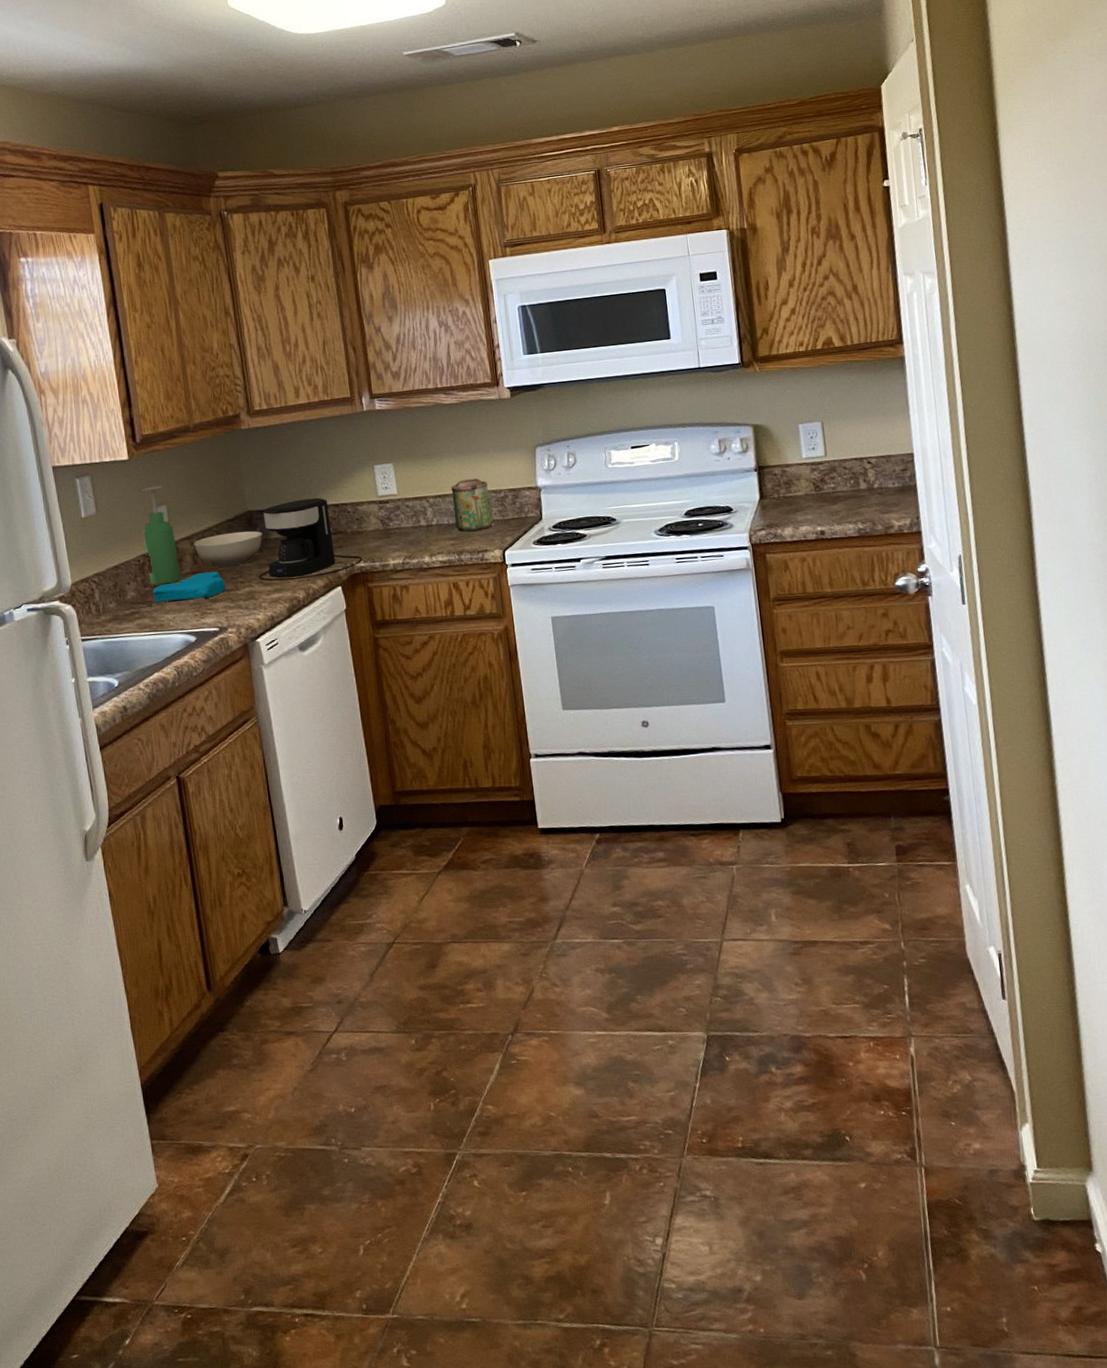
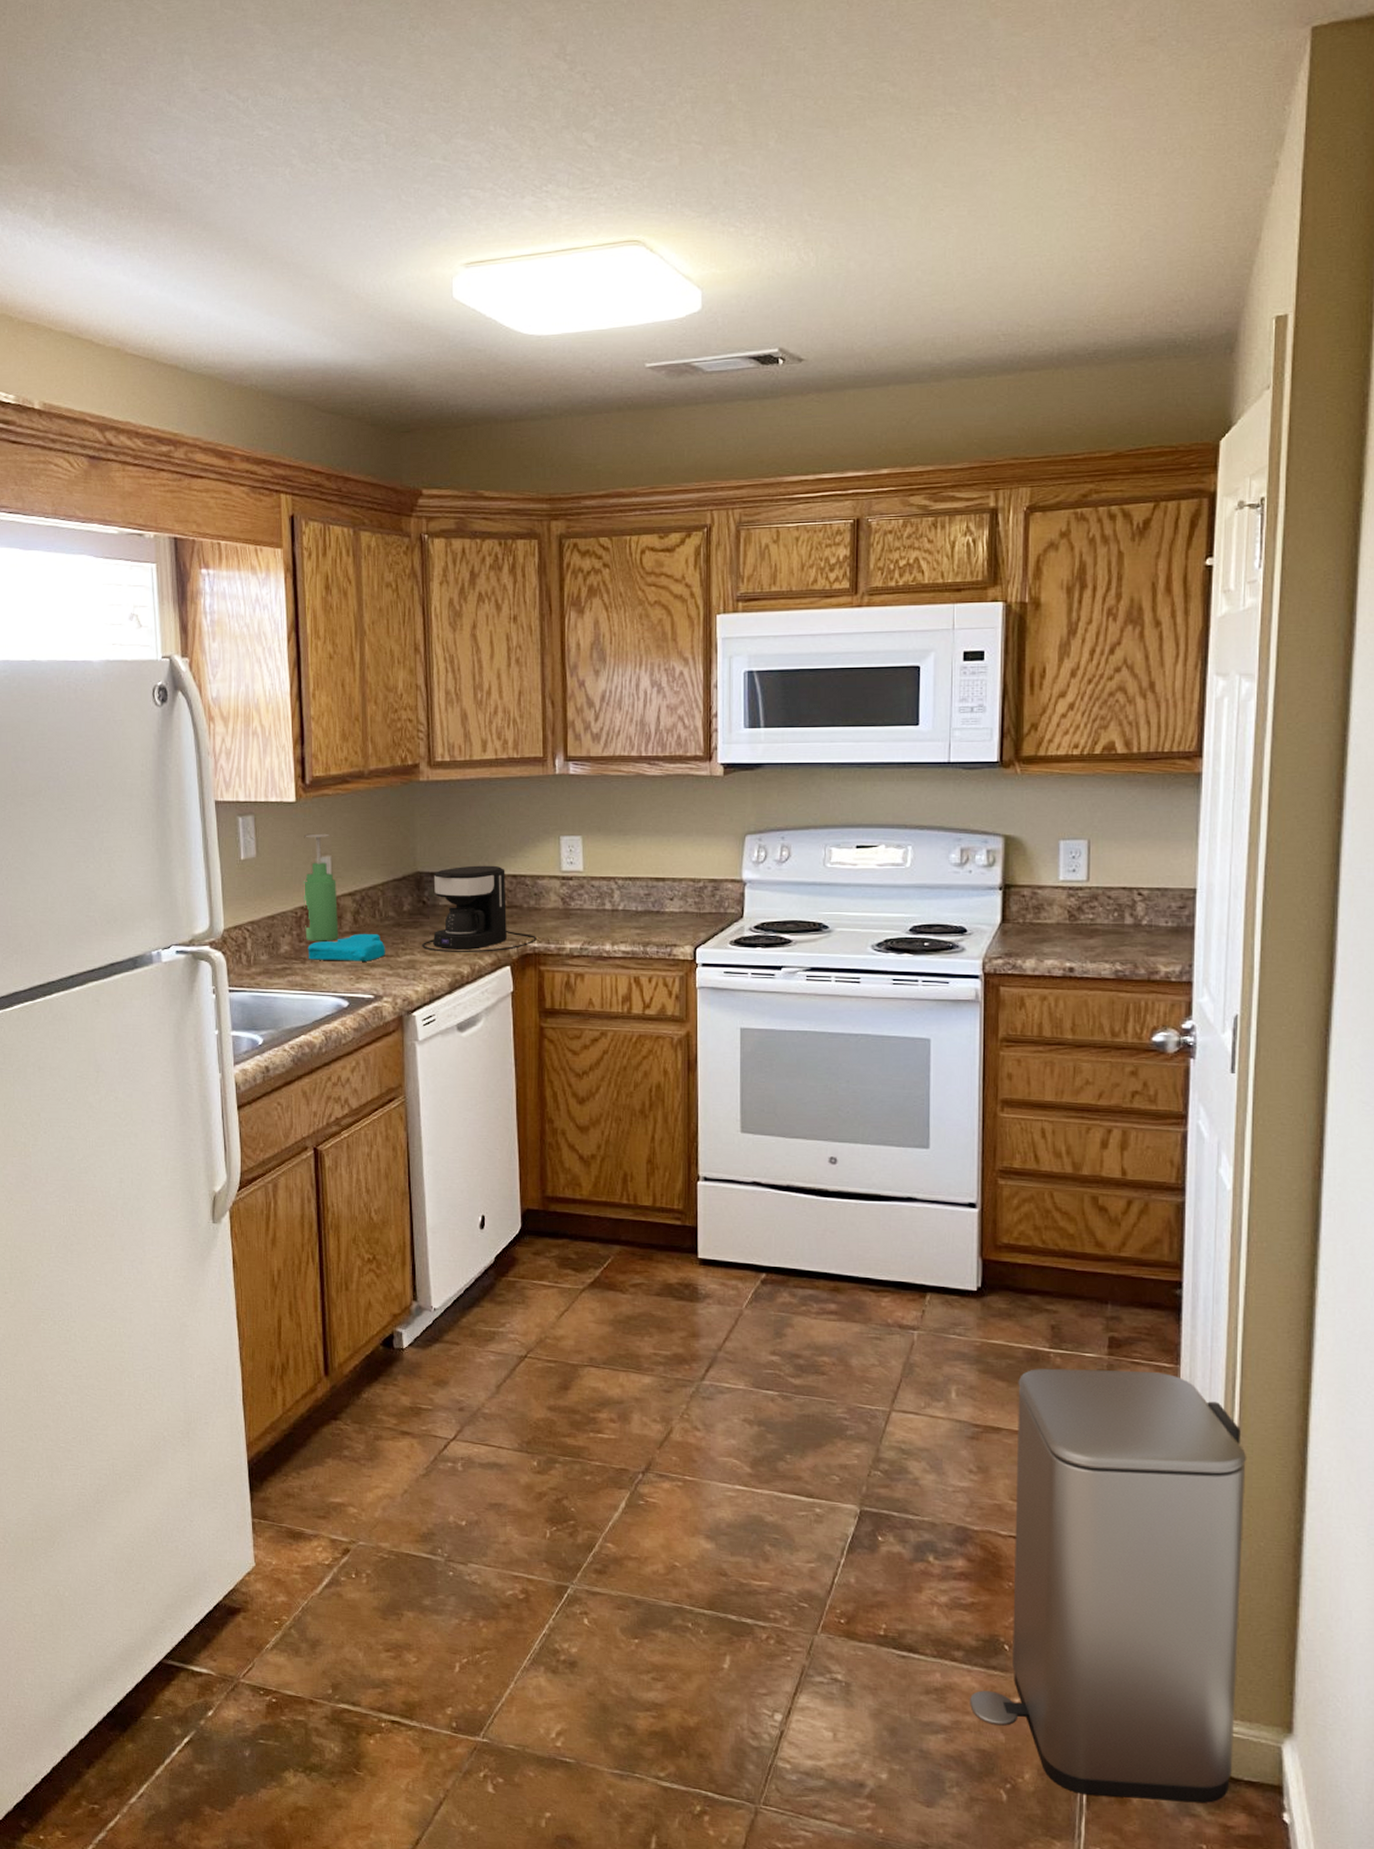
bowl: present [193,530,263,568] -> none [356,893,431,930]
canister: present [451,478,494,532] -> none [644,862,688,921]
pedal bin: none [823,870,1049,1261] -> present [970,1368,1246,1803]

